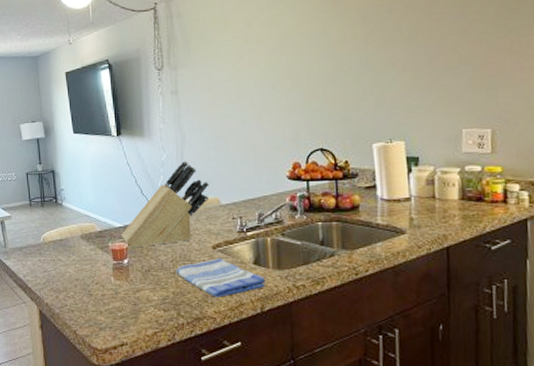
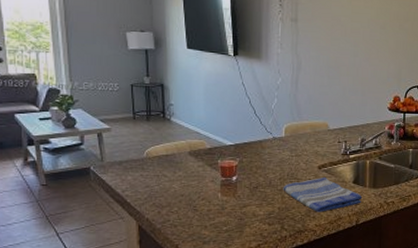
knife block: present [121,160,209,248] -> none [231,85,320,166]

